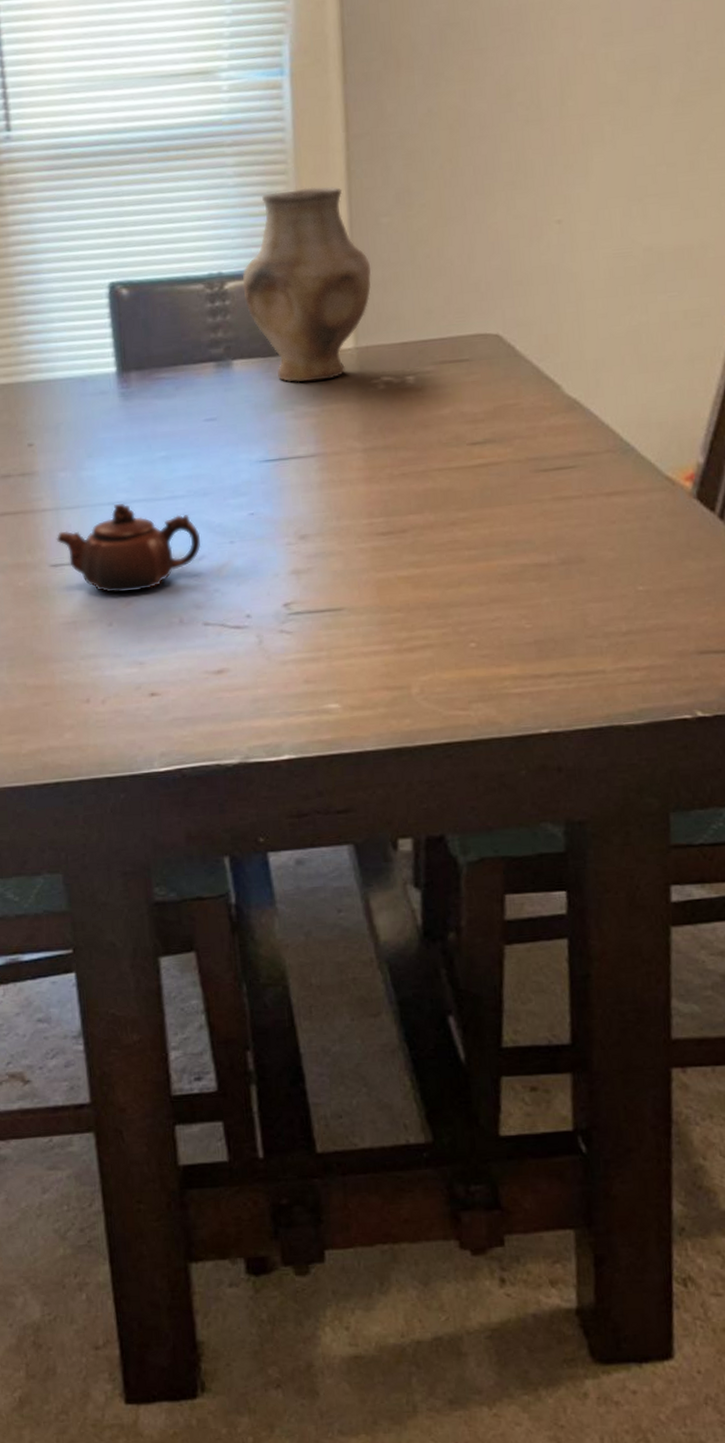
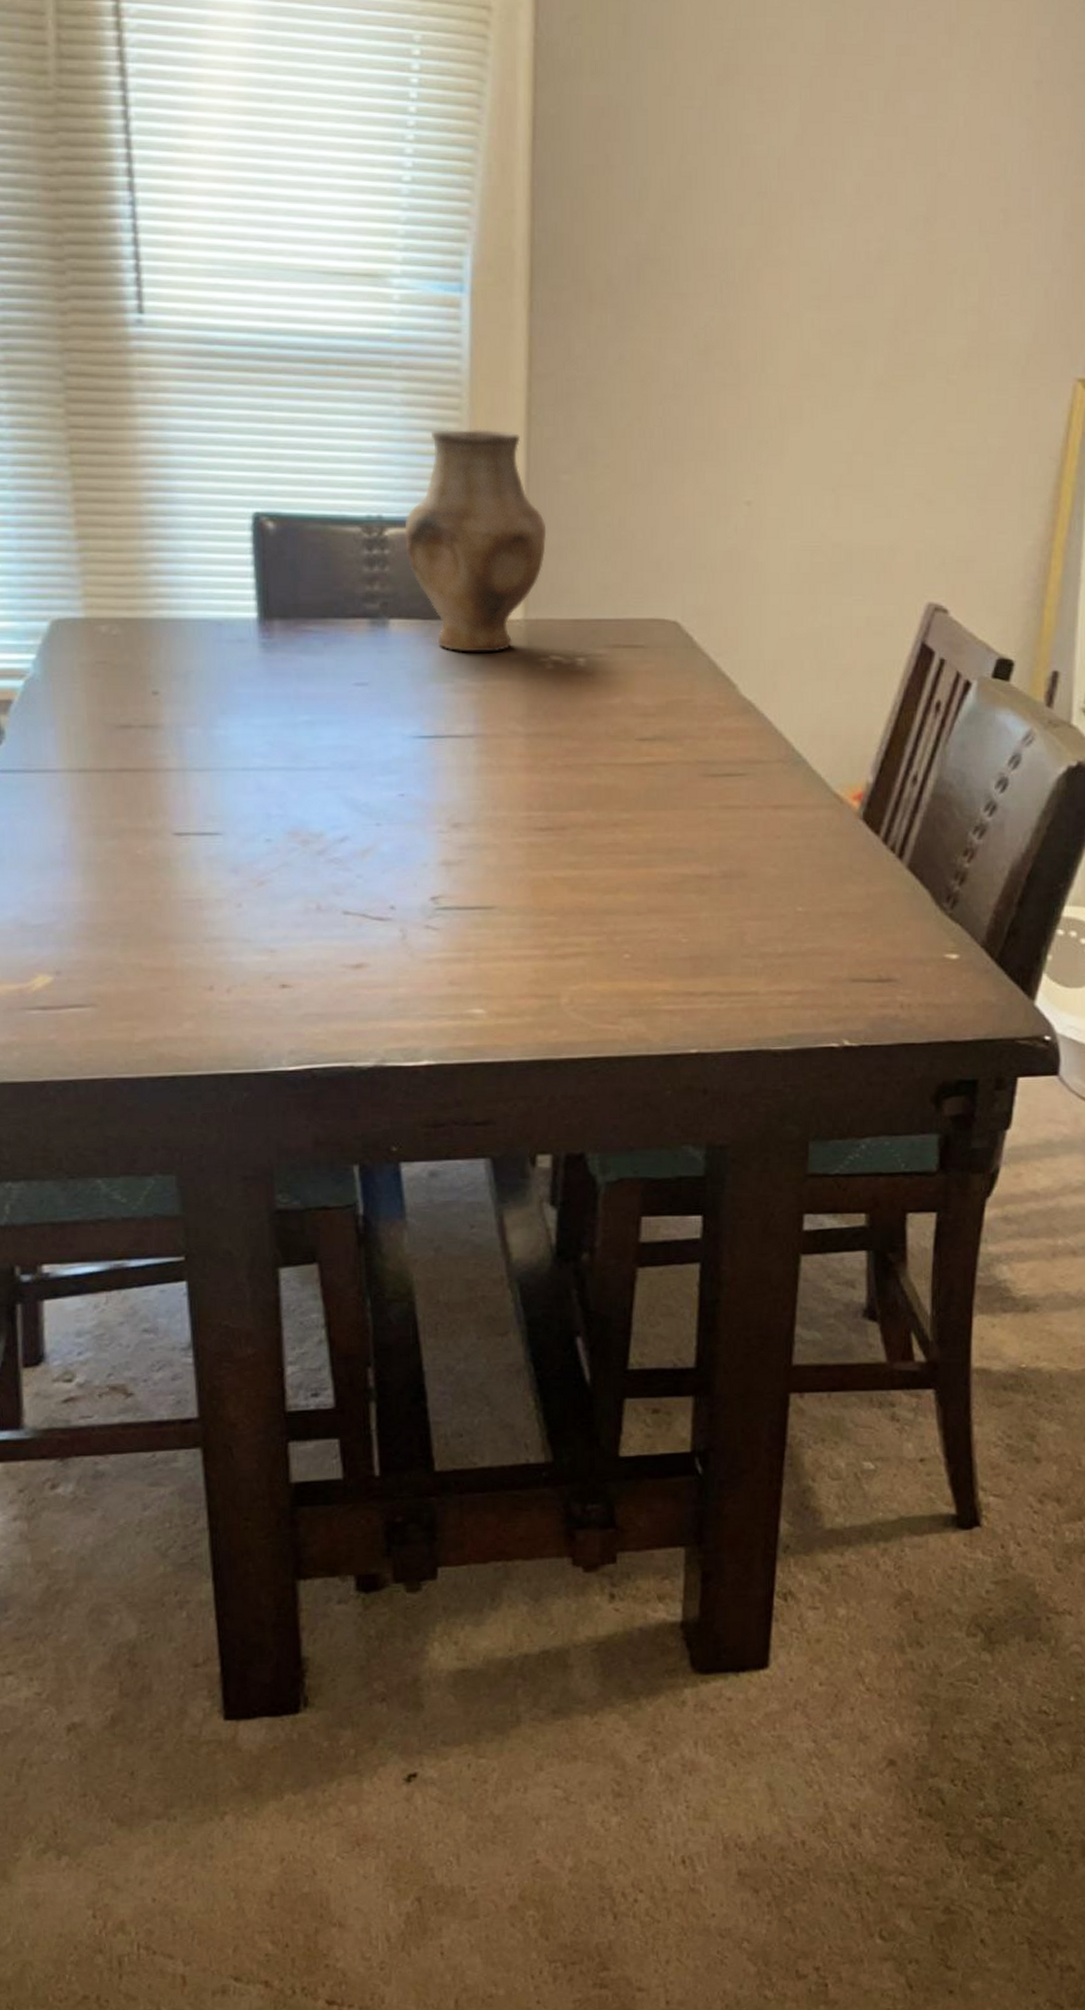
teapot: present [56,504,202,594] -> none [181,771,345,871]

